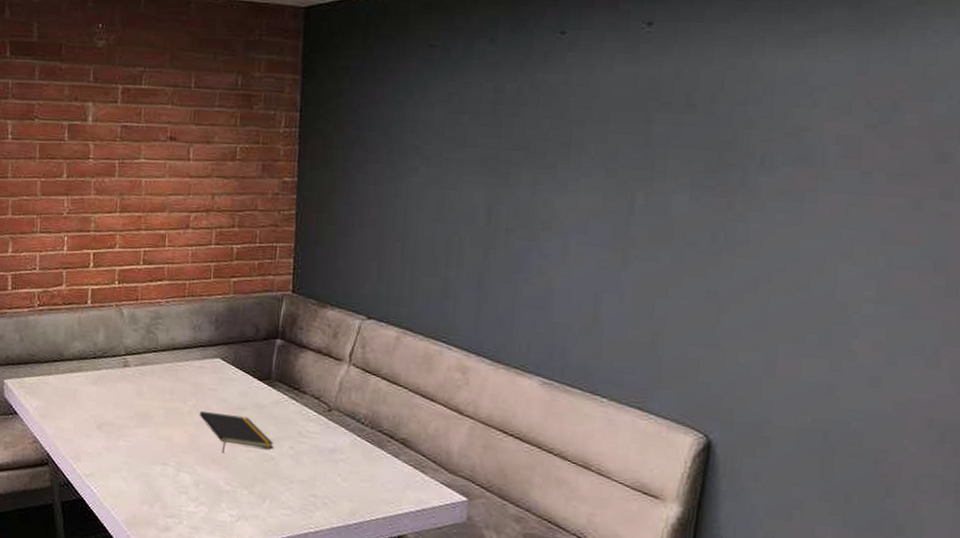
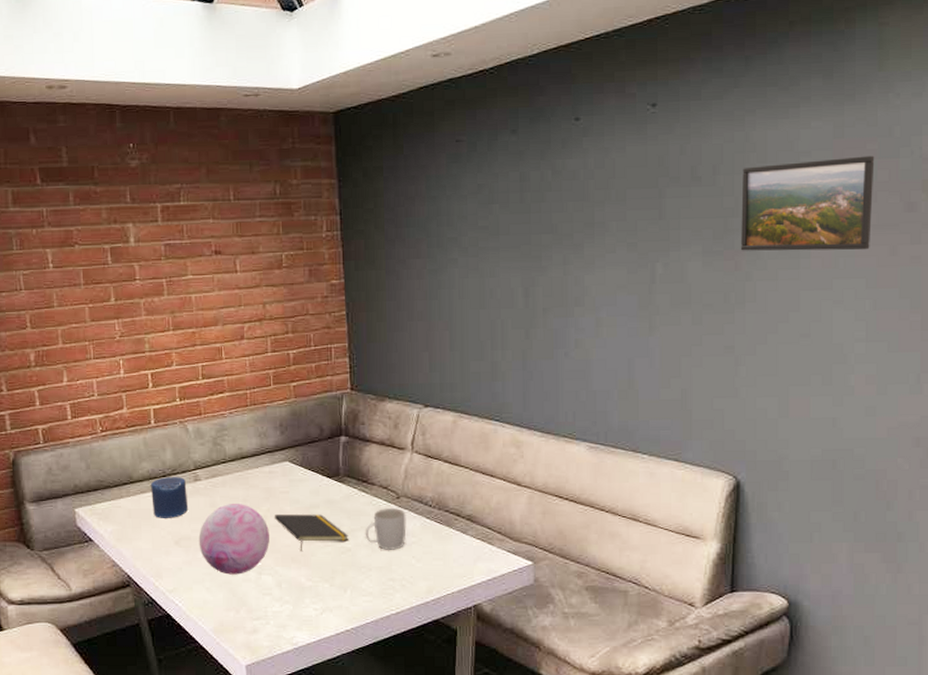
candle: none [79,359,116,402] -> present [151,477,189,518]
decorative orb: none [120,394,194,469] -> present [198,504,270,575]
mug: none [290,419,336,465] -> present [365,507,407,551]
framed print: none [736,96,904,201] -> present [741,155,875,251]

